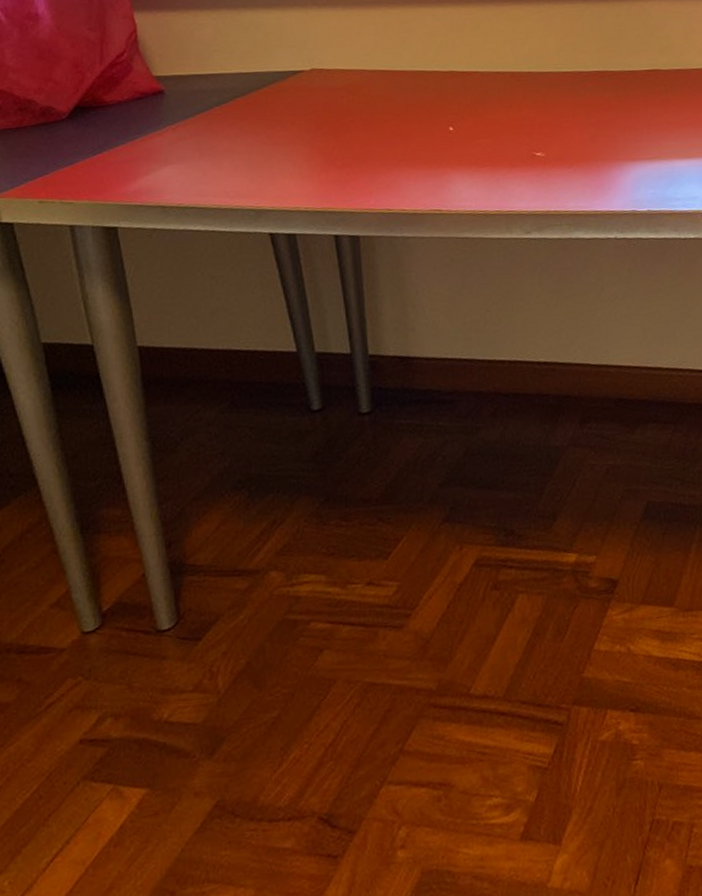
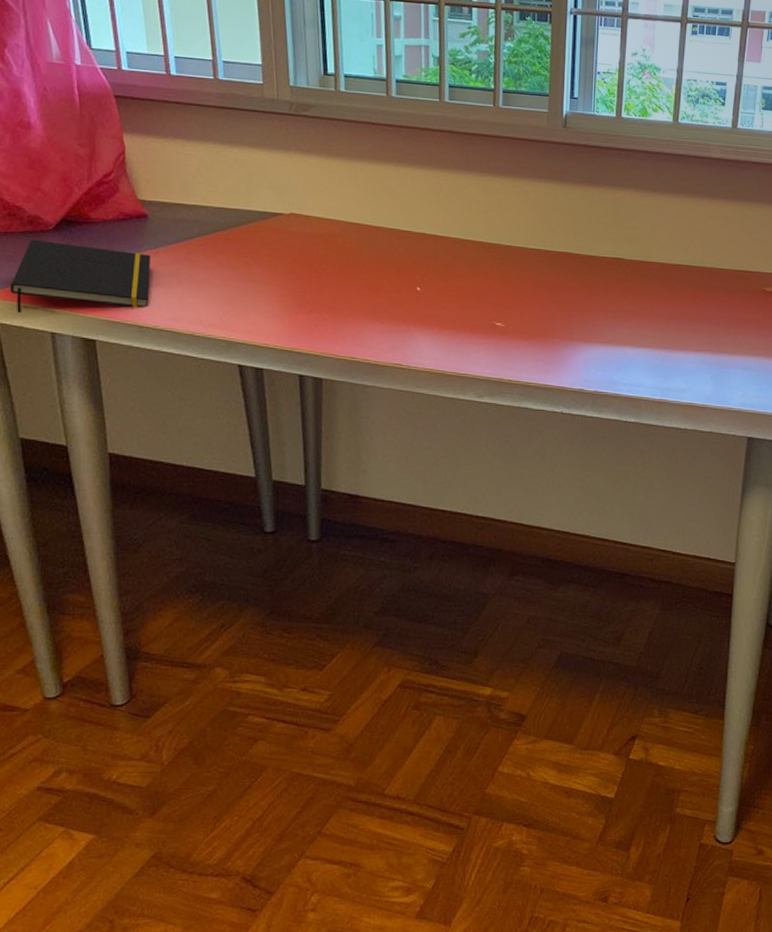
notepad: none [24,130,171,209] -> present [9,239,151,313]

